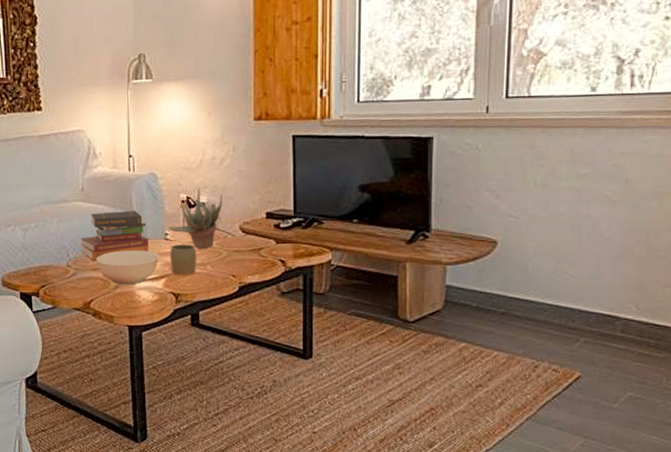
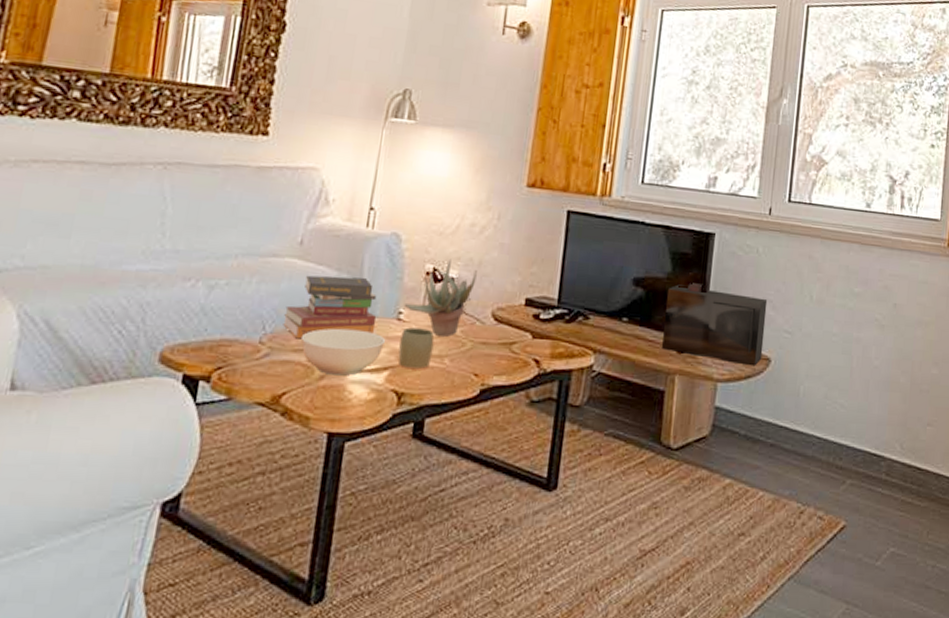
speaker: none [391,183,491,249] -> present [662,283,768,366]

